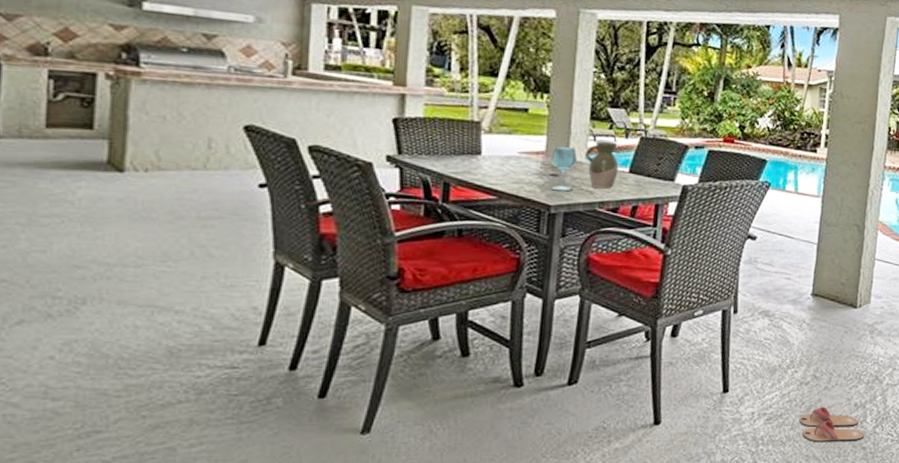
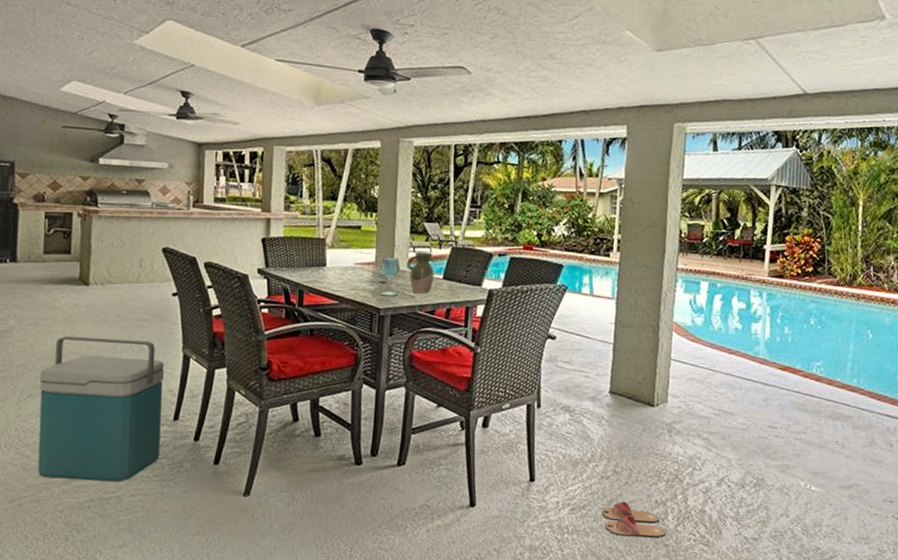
cooler: none [34,240,245,431] -> present [38,336,164,482]

